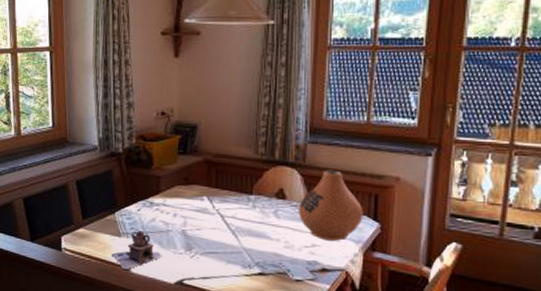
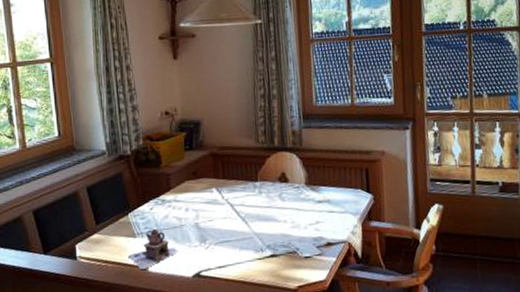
vase: present [298,170,364,241] -> none [299,150,358,216]

